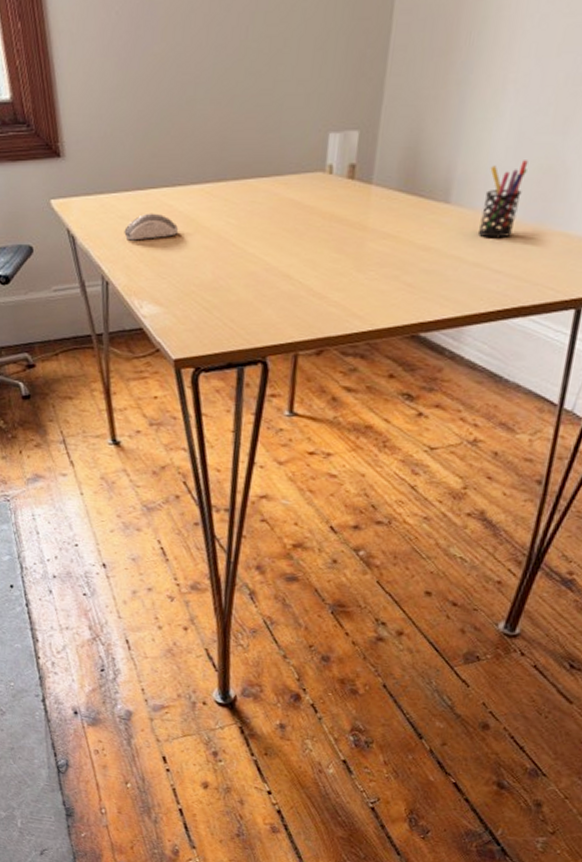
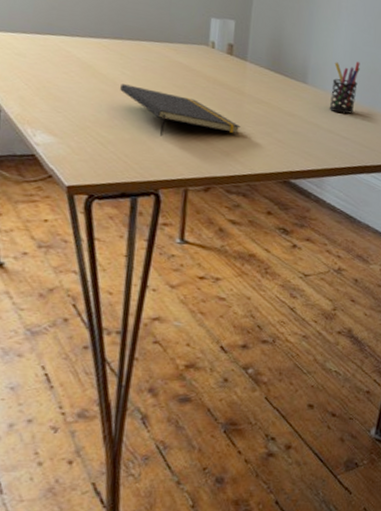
computer mouse: present [124,213,179,241] -> none [20,54,76,77]
notepad: none [225,236,361,294] -> present [120,84,241,137]

